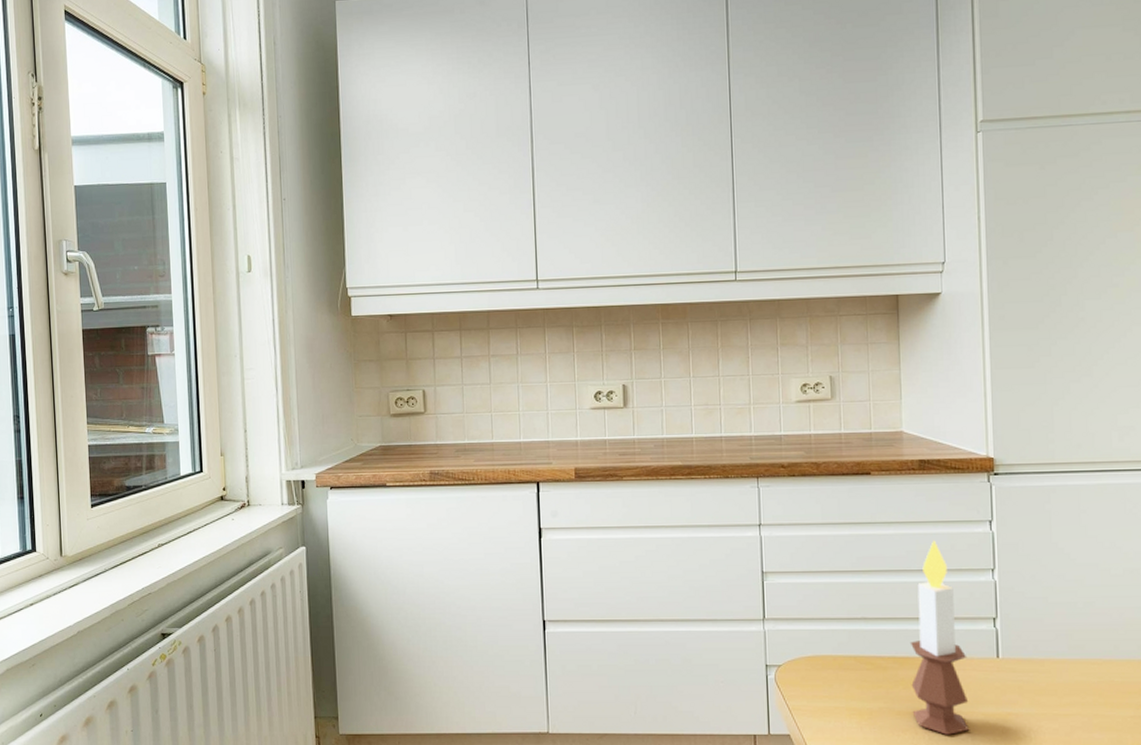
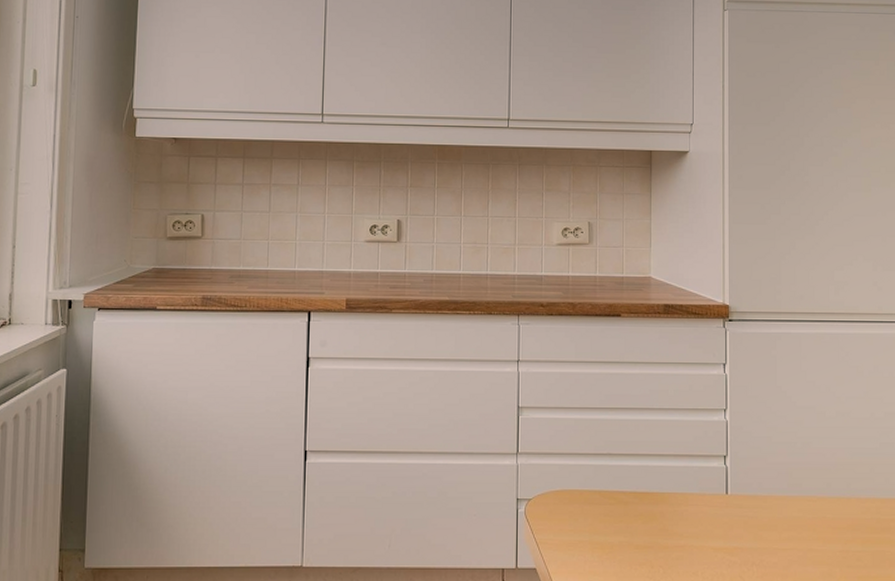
candle: present [910,540,969,735] -> none [649,381,700,568]

